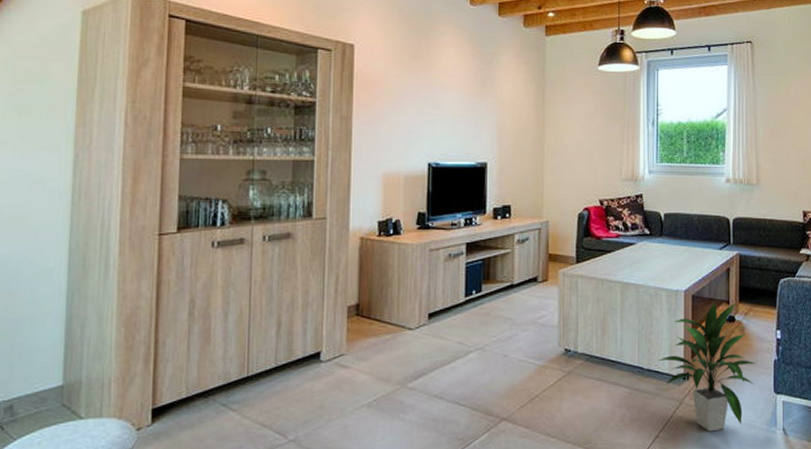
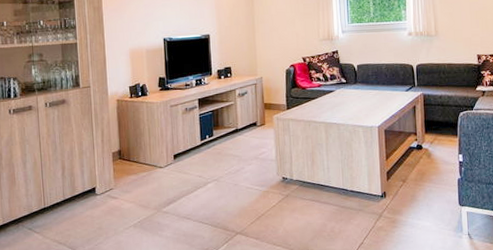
indoor plant: present [657,302,756,432] -> none [358,133,442,238]

